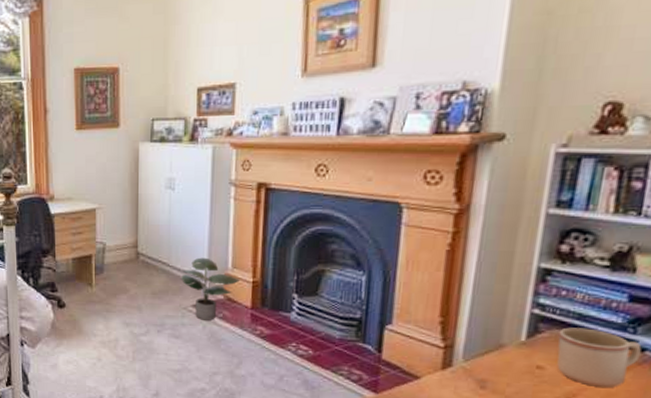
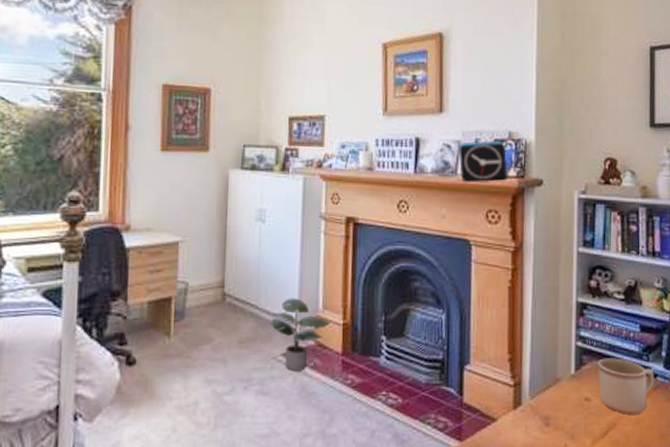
clock: none [393,92,458,140] -> present [458,140,508,181]

